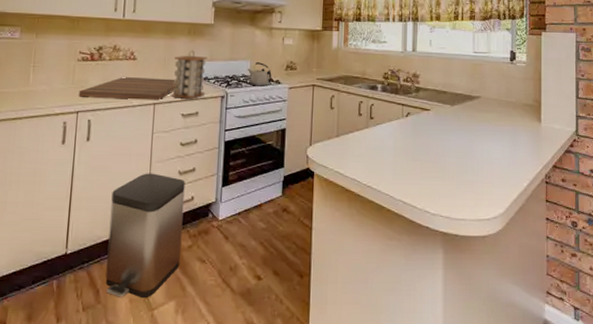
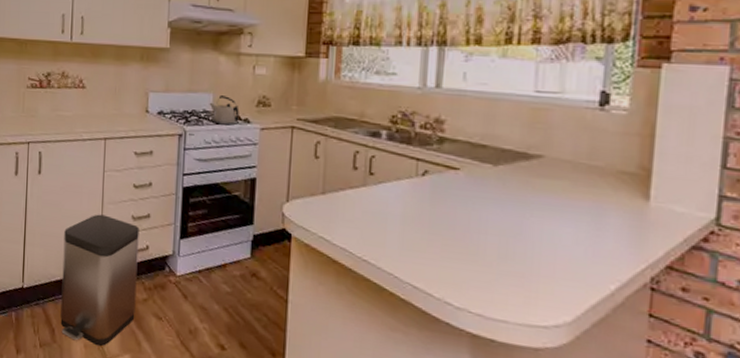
cutting board: present [78,76,176,100] -> none [29,106,128,135]
spice rack: present [171,50,208,99] -> none [123,79,163,136]

